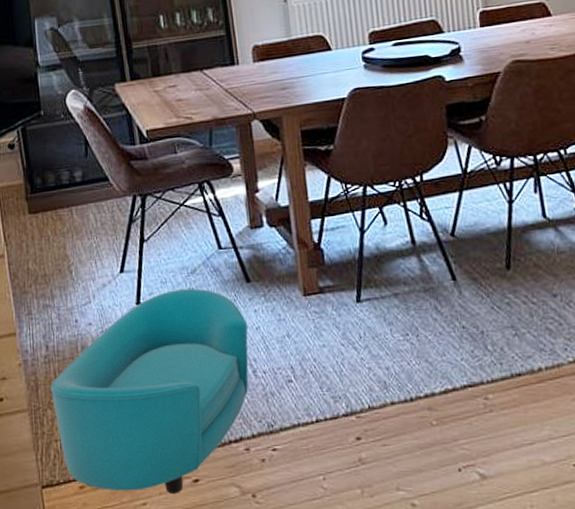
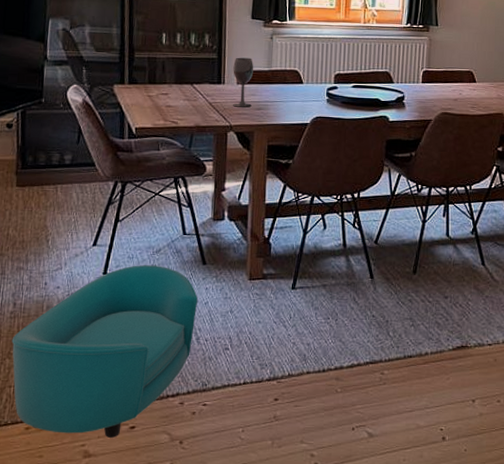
wine glass: none [245,28,275,90] -> present [233,57,254,108]

